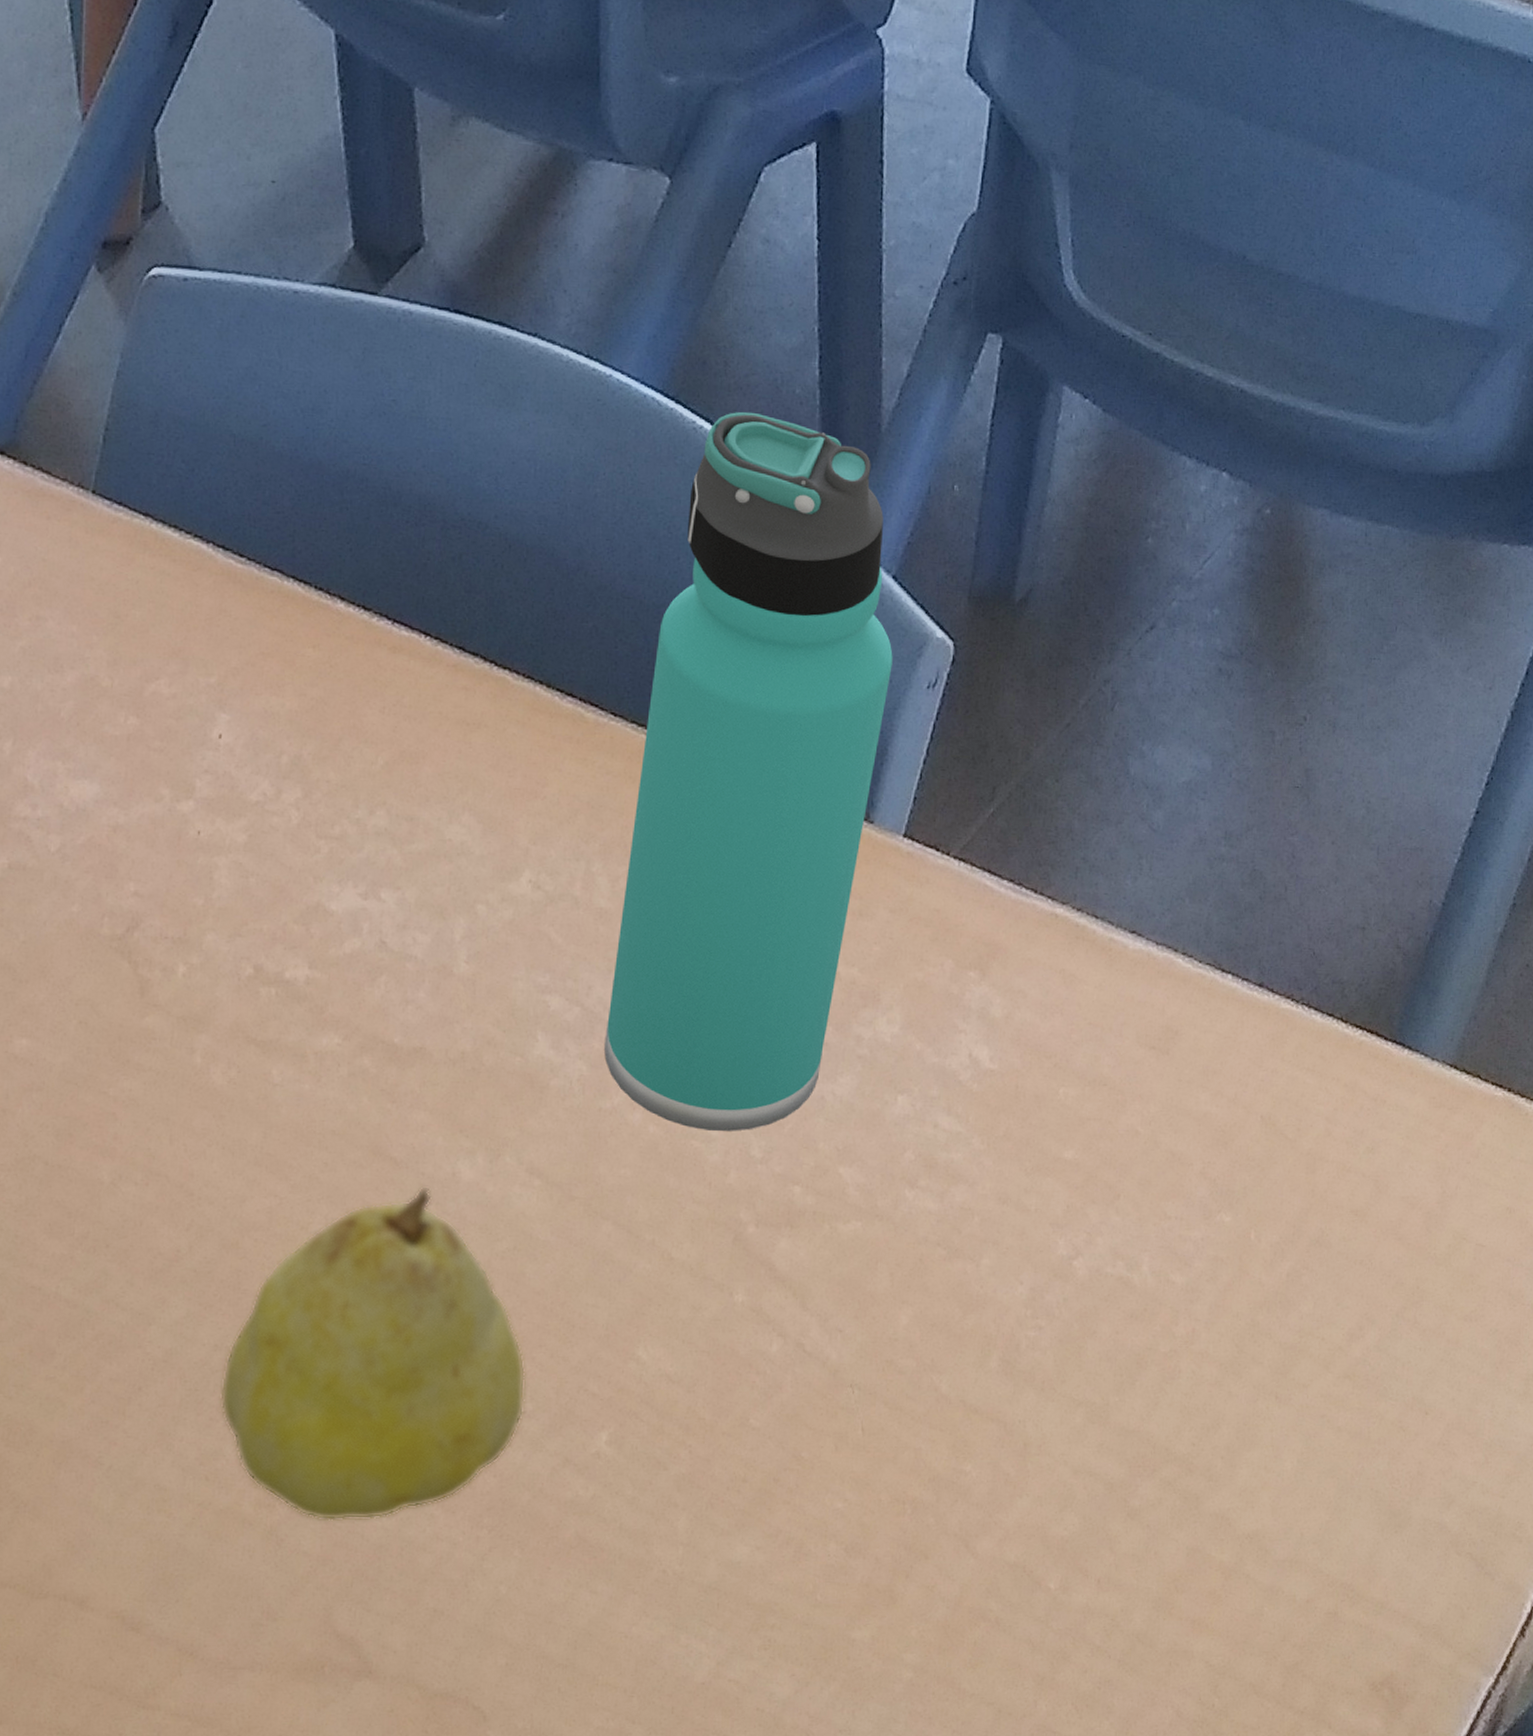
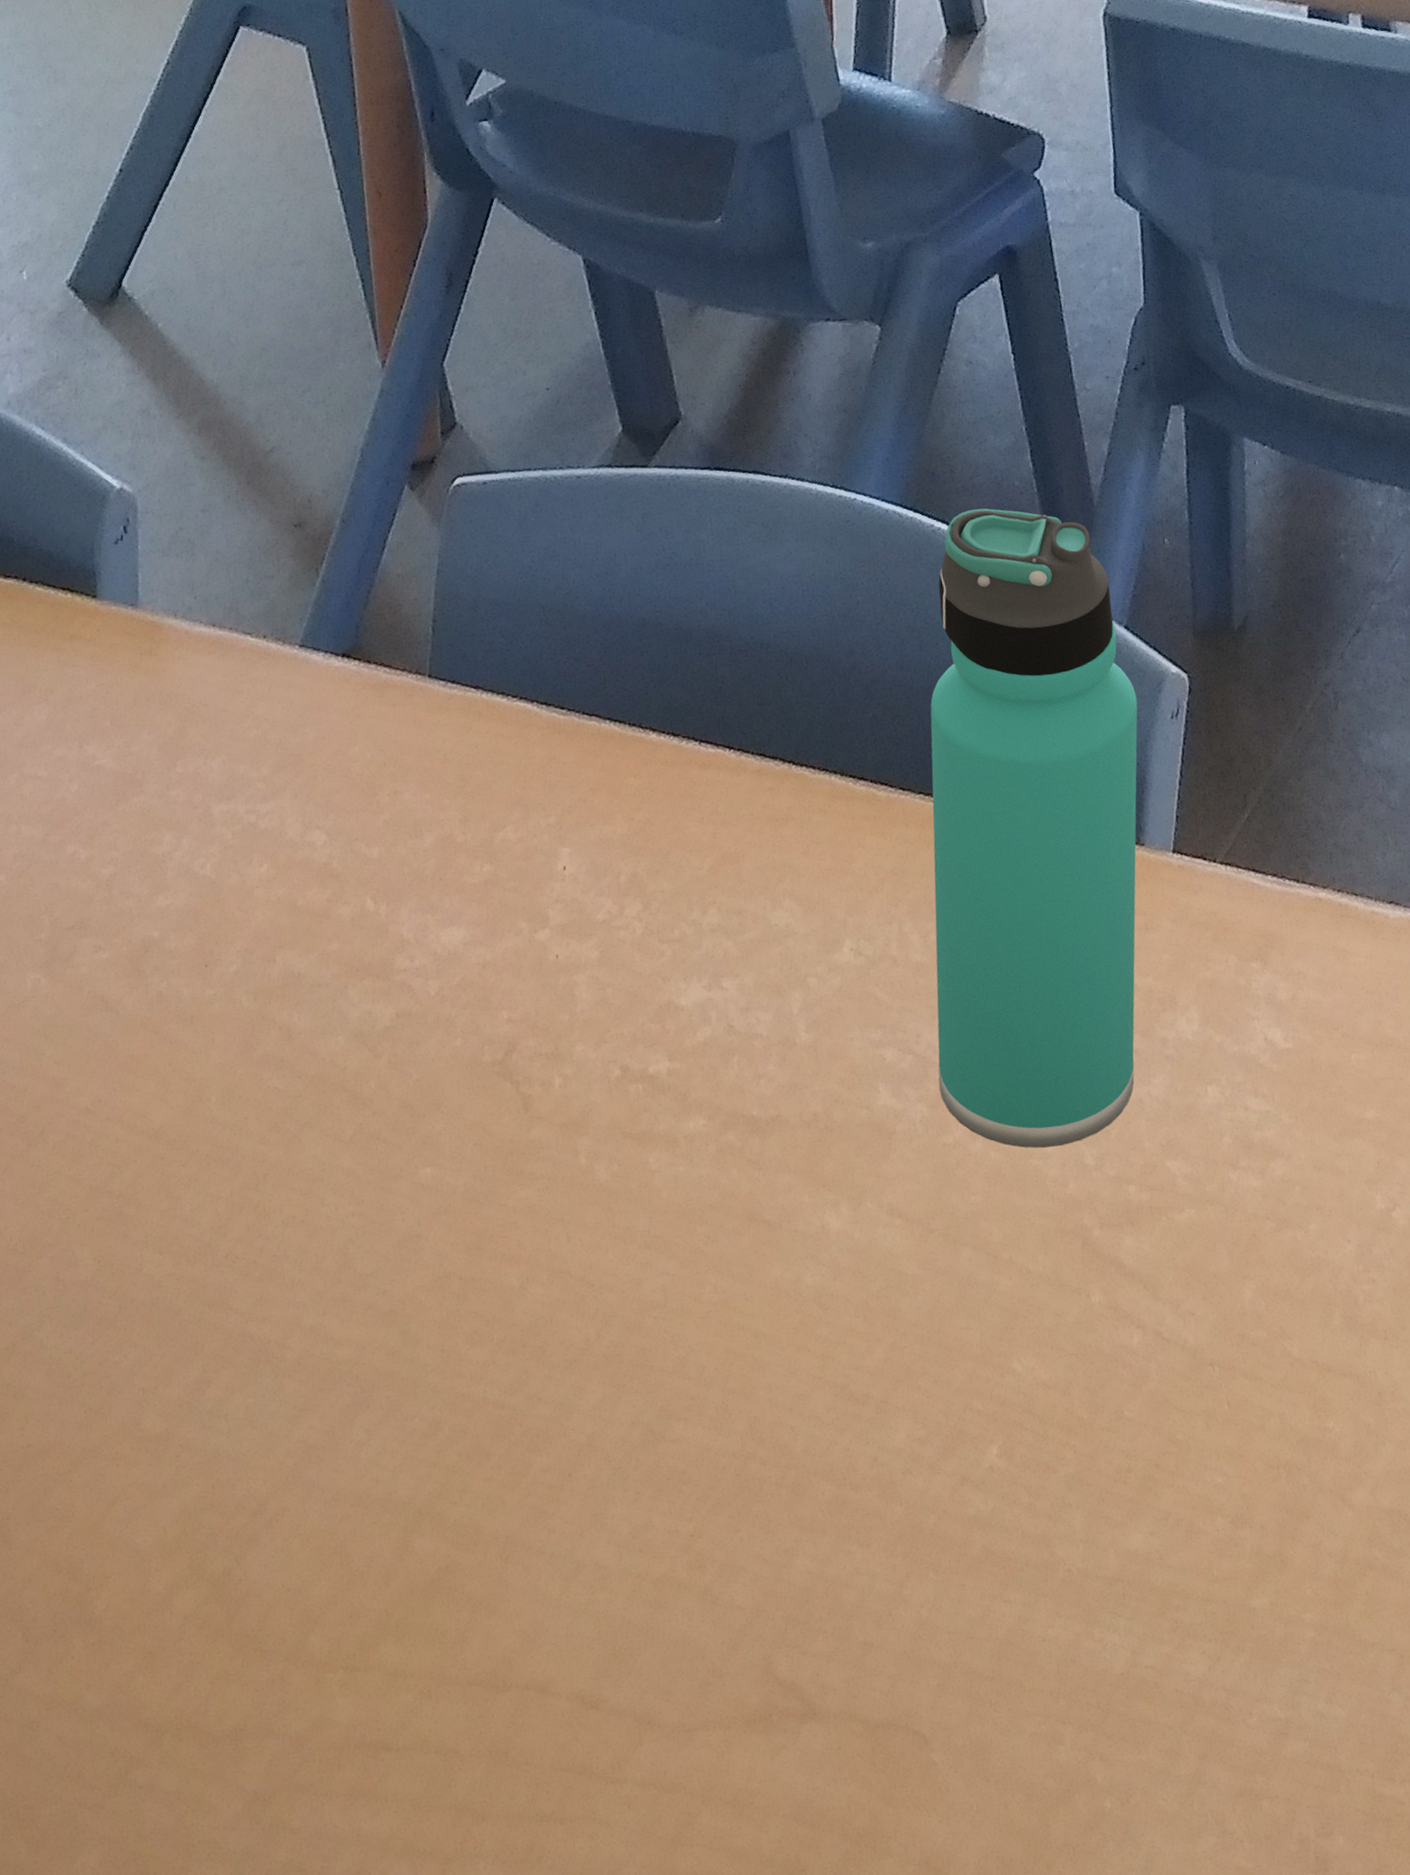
fruit: present [220,1185,526,1521] -> none [641,1241,919,1574]

